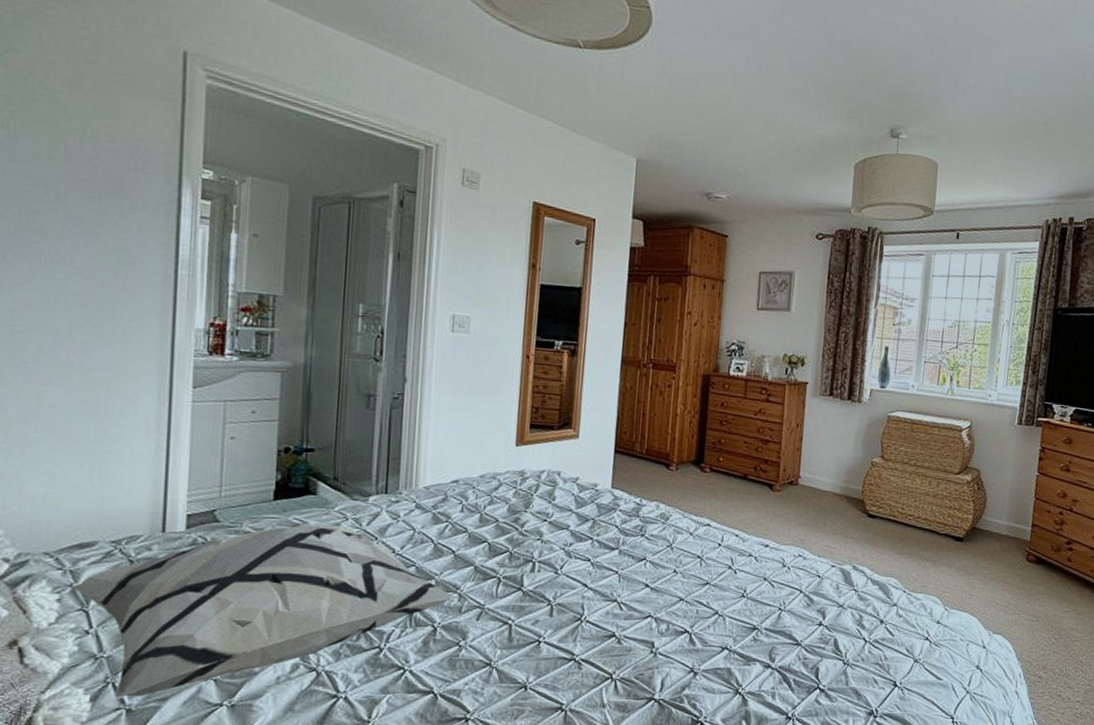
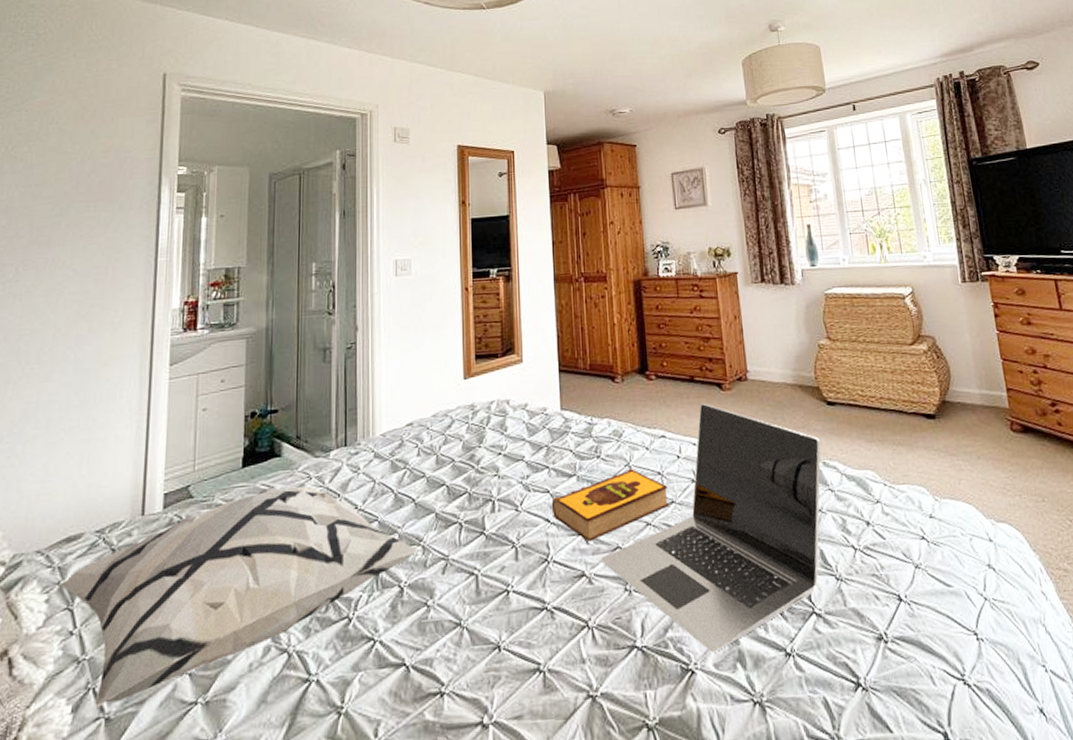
hardback book: none [590,550,706,609] -> present [551,469,670,543]
laptop: none [632,500,855,710] -> present [601,403,821,653]

